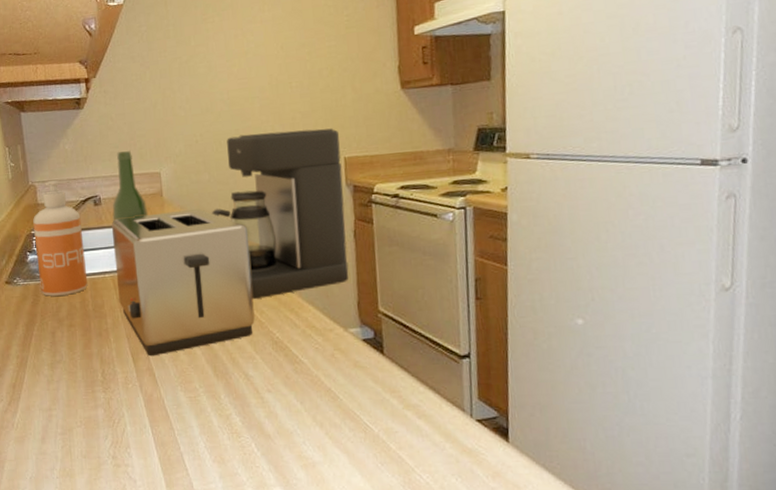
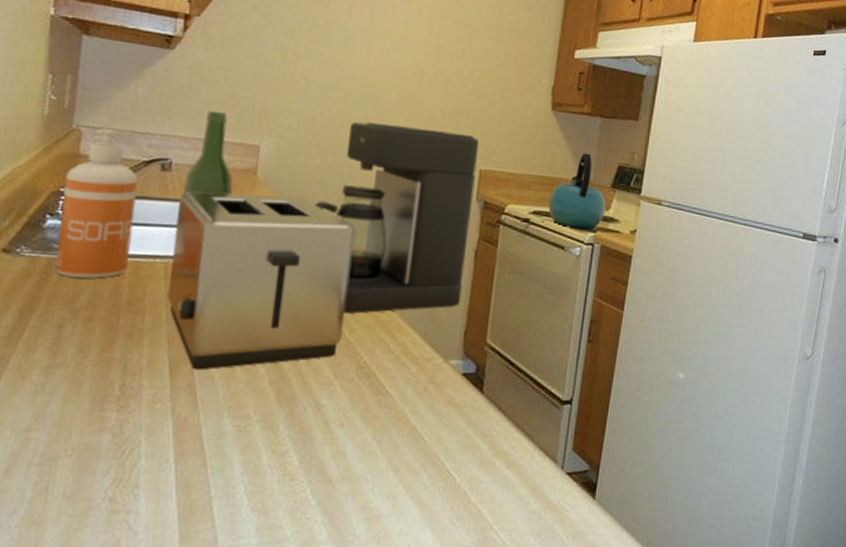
kettle: none [414,122,473,196] -> present [548,153,606,230]

